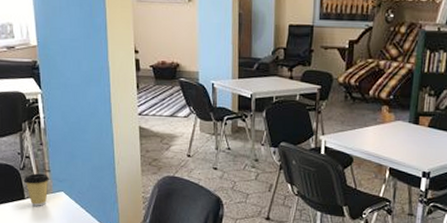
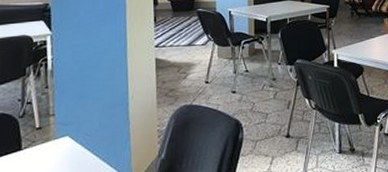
coffee cup: present [23,173,50,206] -> none [22,119,54,157]

